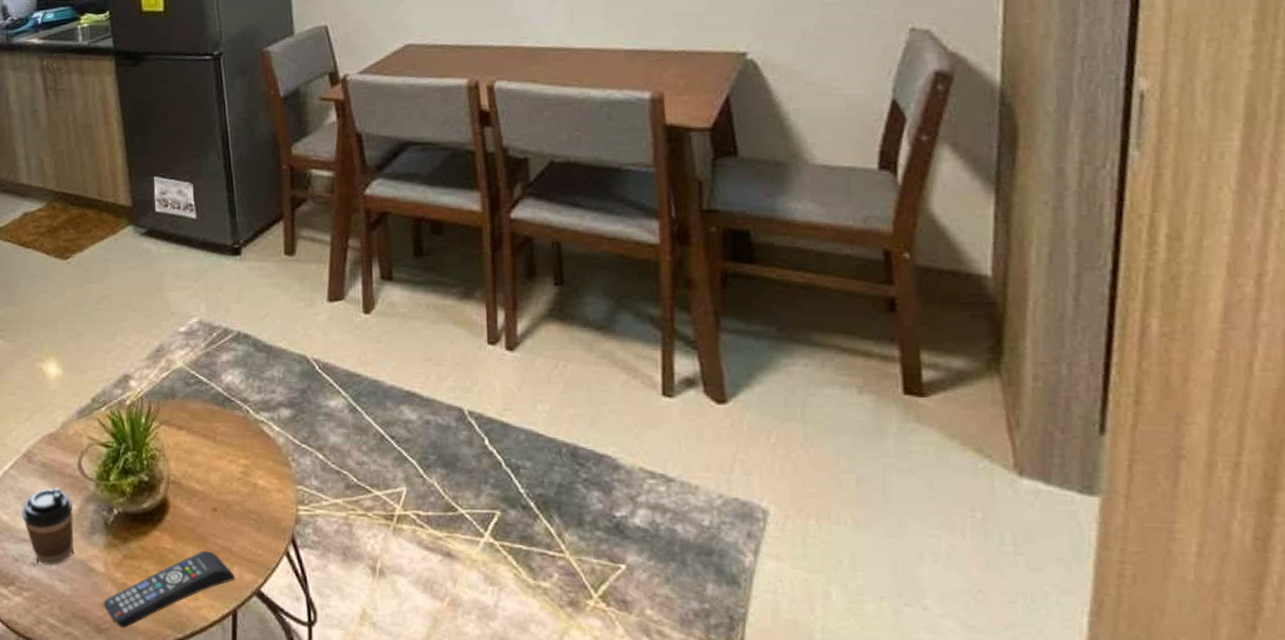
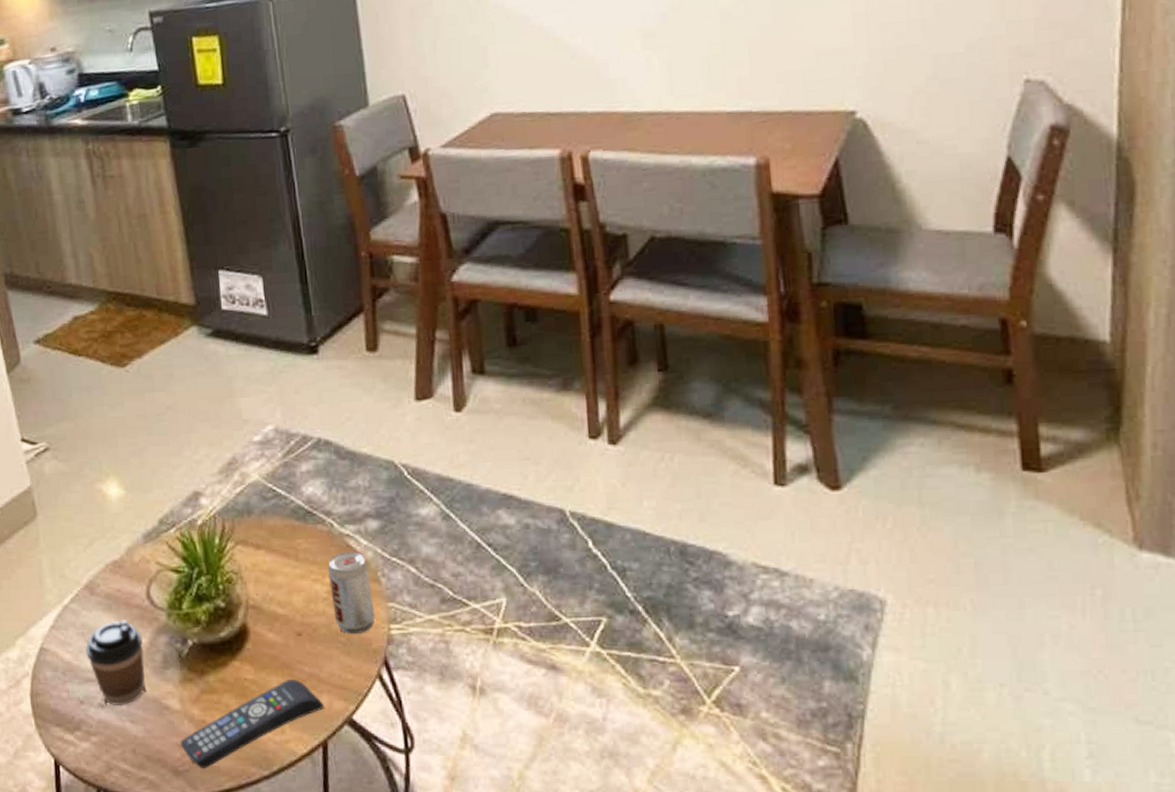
beverage can: none [243,436,285,514] -> present [328,551,376,635]

